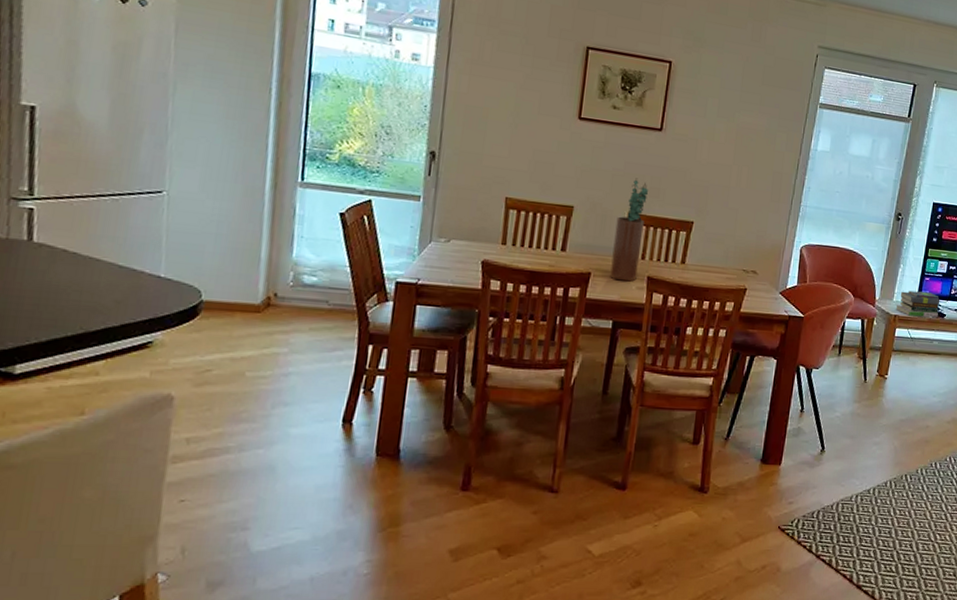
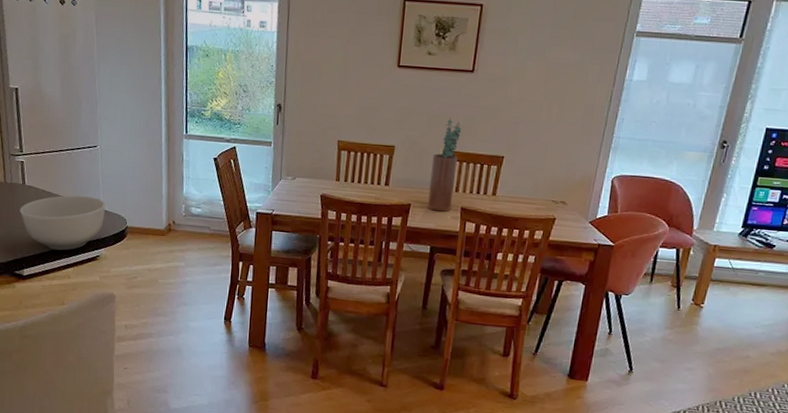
bowl: none [17,257,169,336] -> present [20,195,105,251]
books: present [895,290,940,317] -> none [715,220,770,248]

